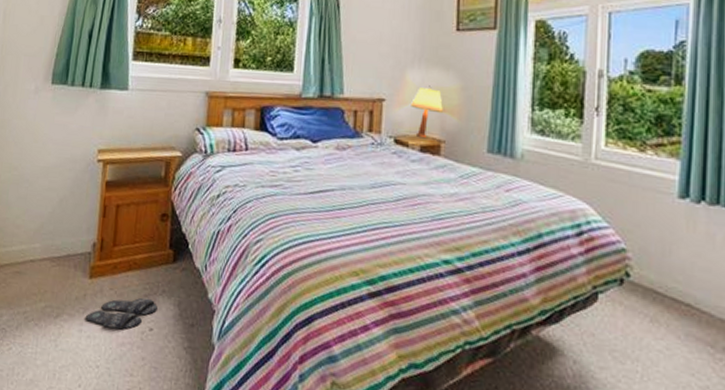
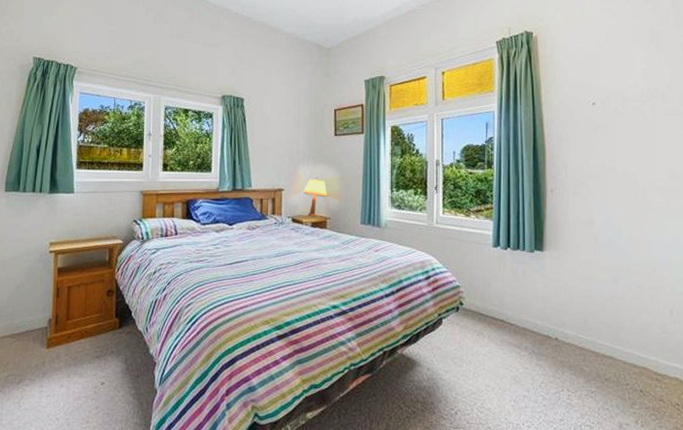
slippers: present [85,297,158,330] -> none [44,359,107,388]

